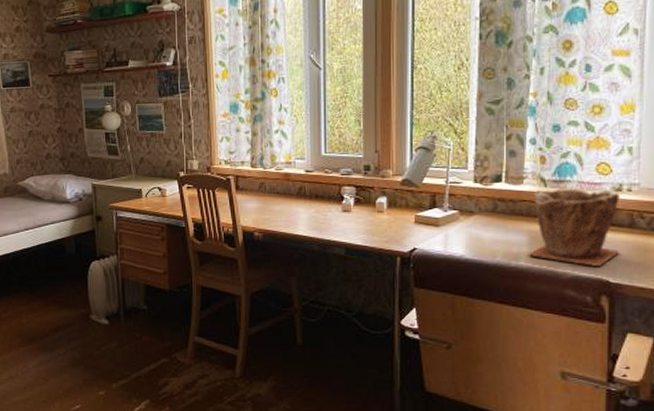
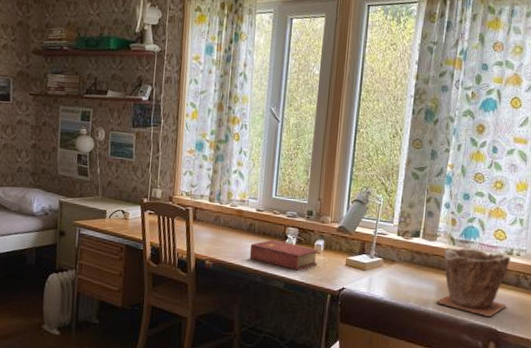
book: none [302,202,382,234] -> present [249,239,319,271]

